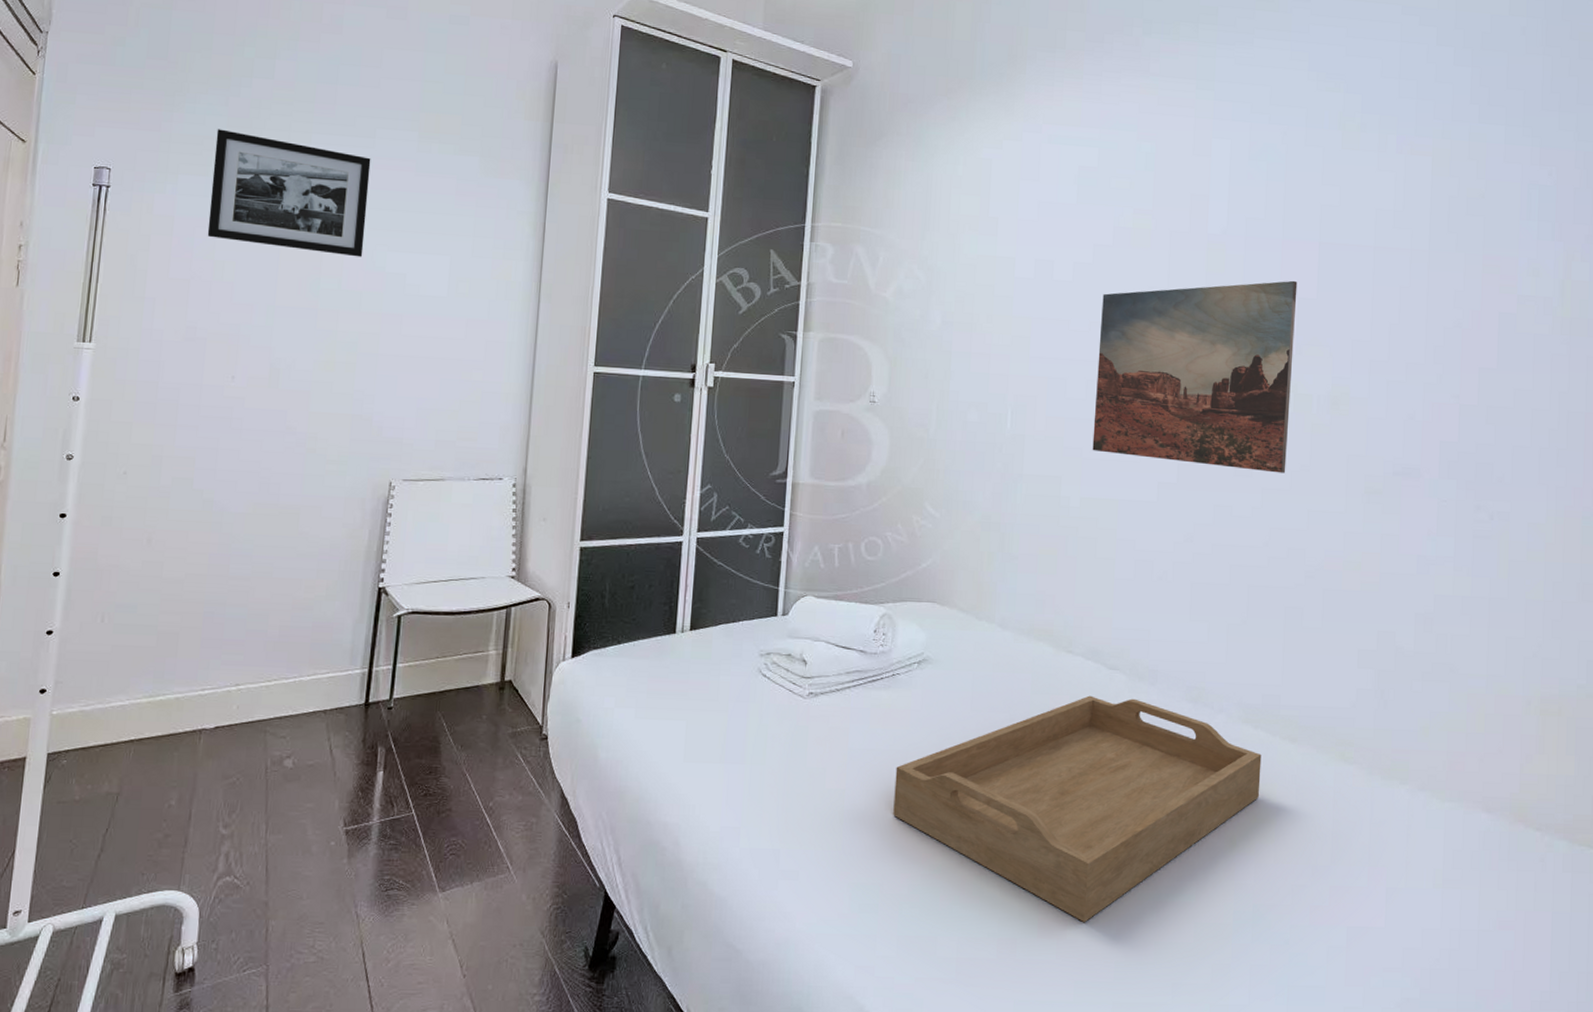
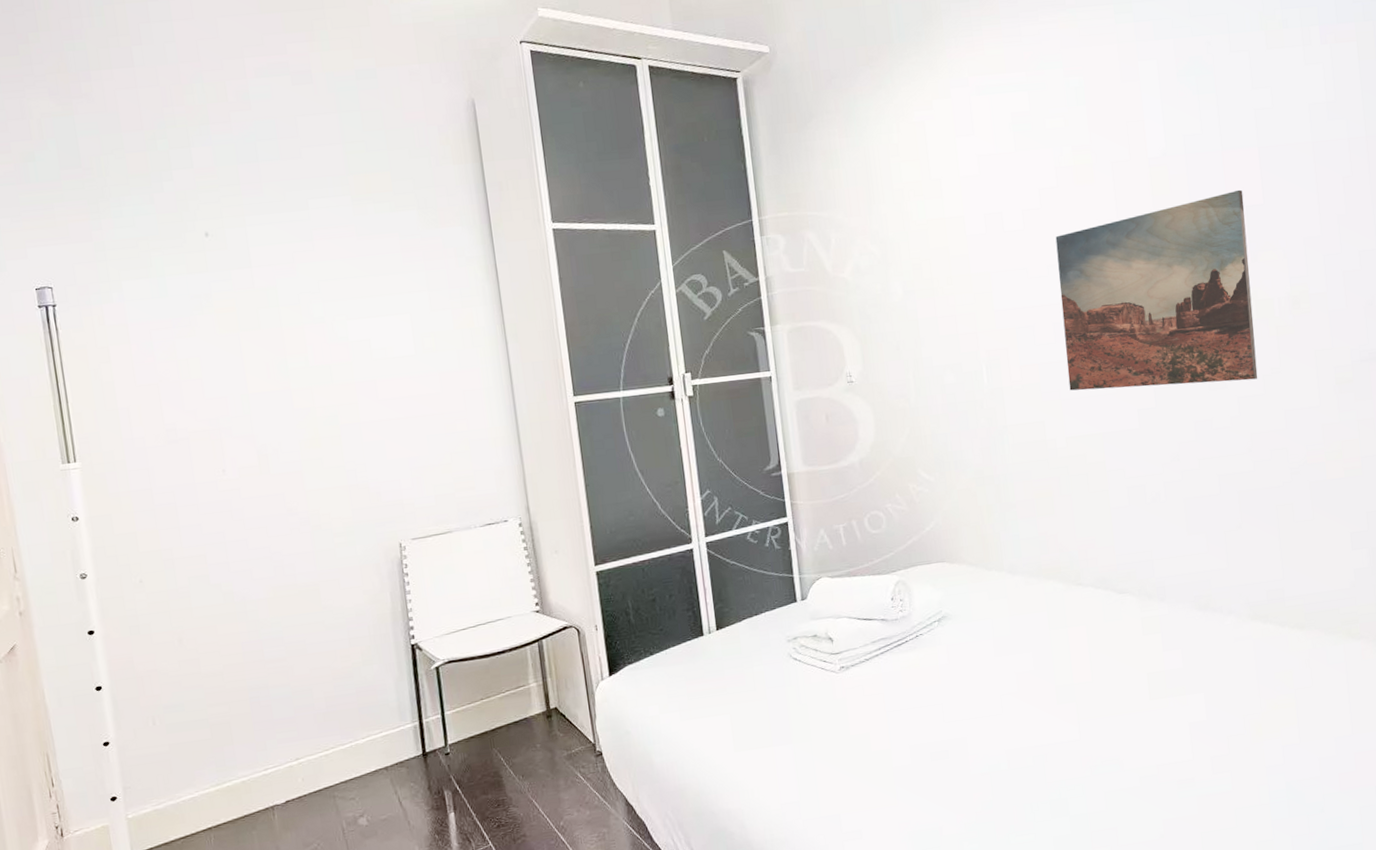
picture frame: present [207,129,371,257] -> none [148,227,323,338]
serving tray: present [893,695,1262,922] -> none [934,616,1277,827]

